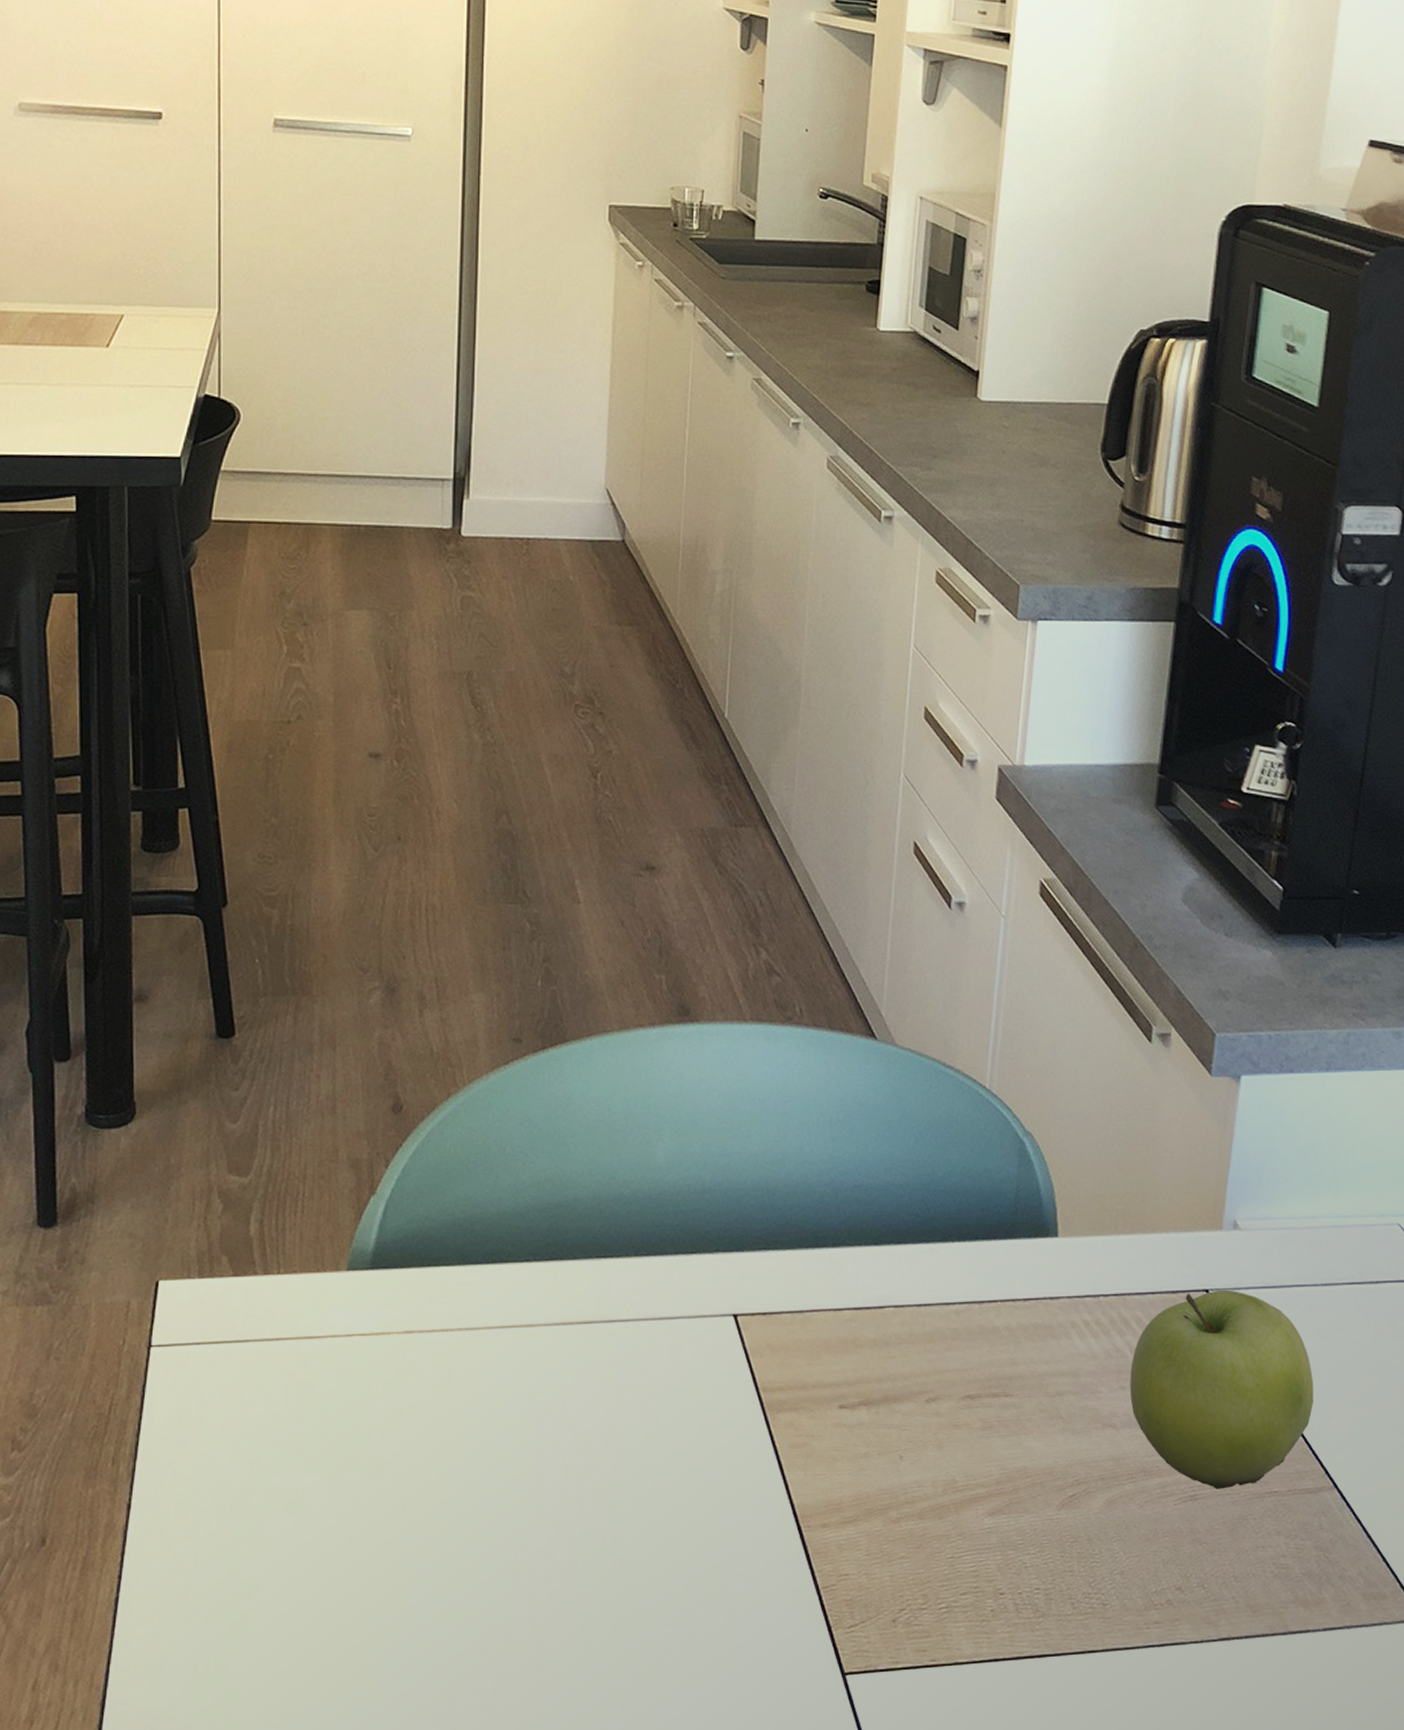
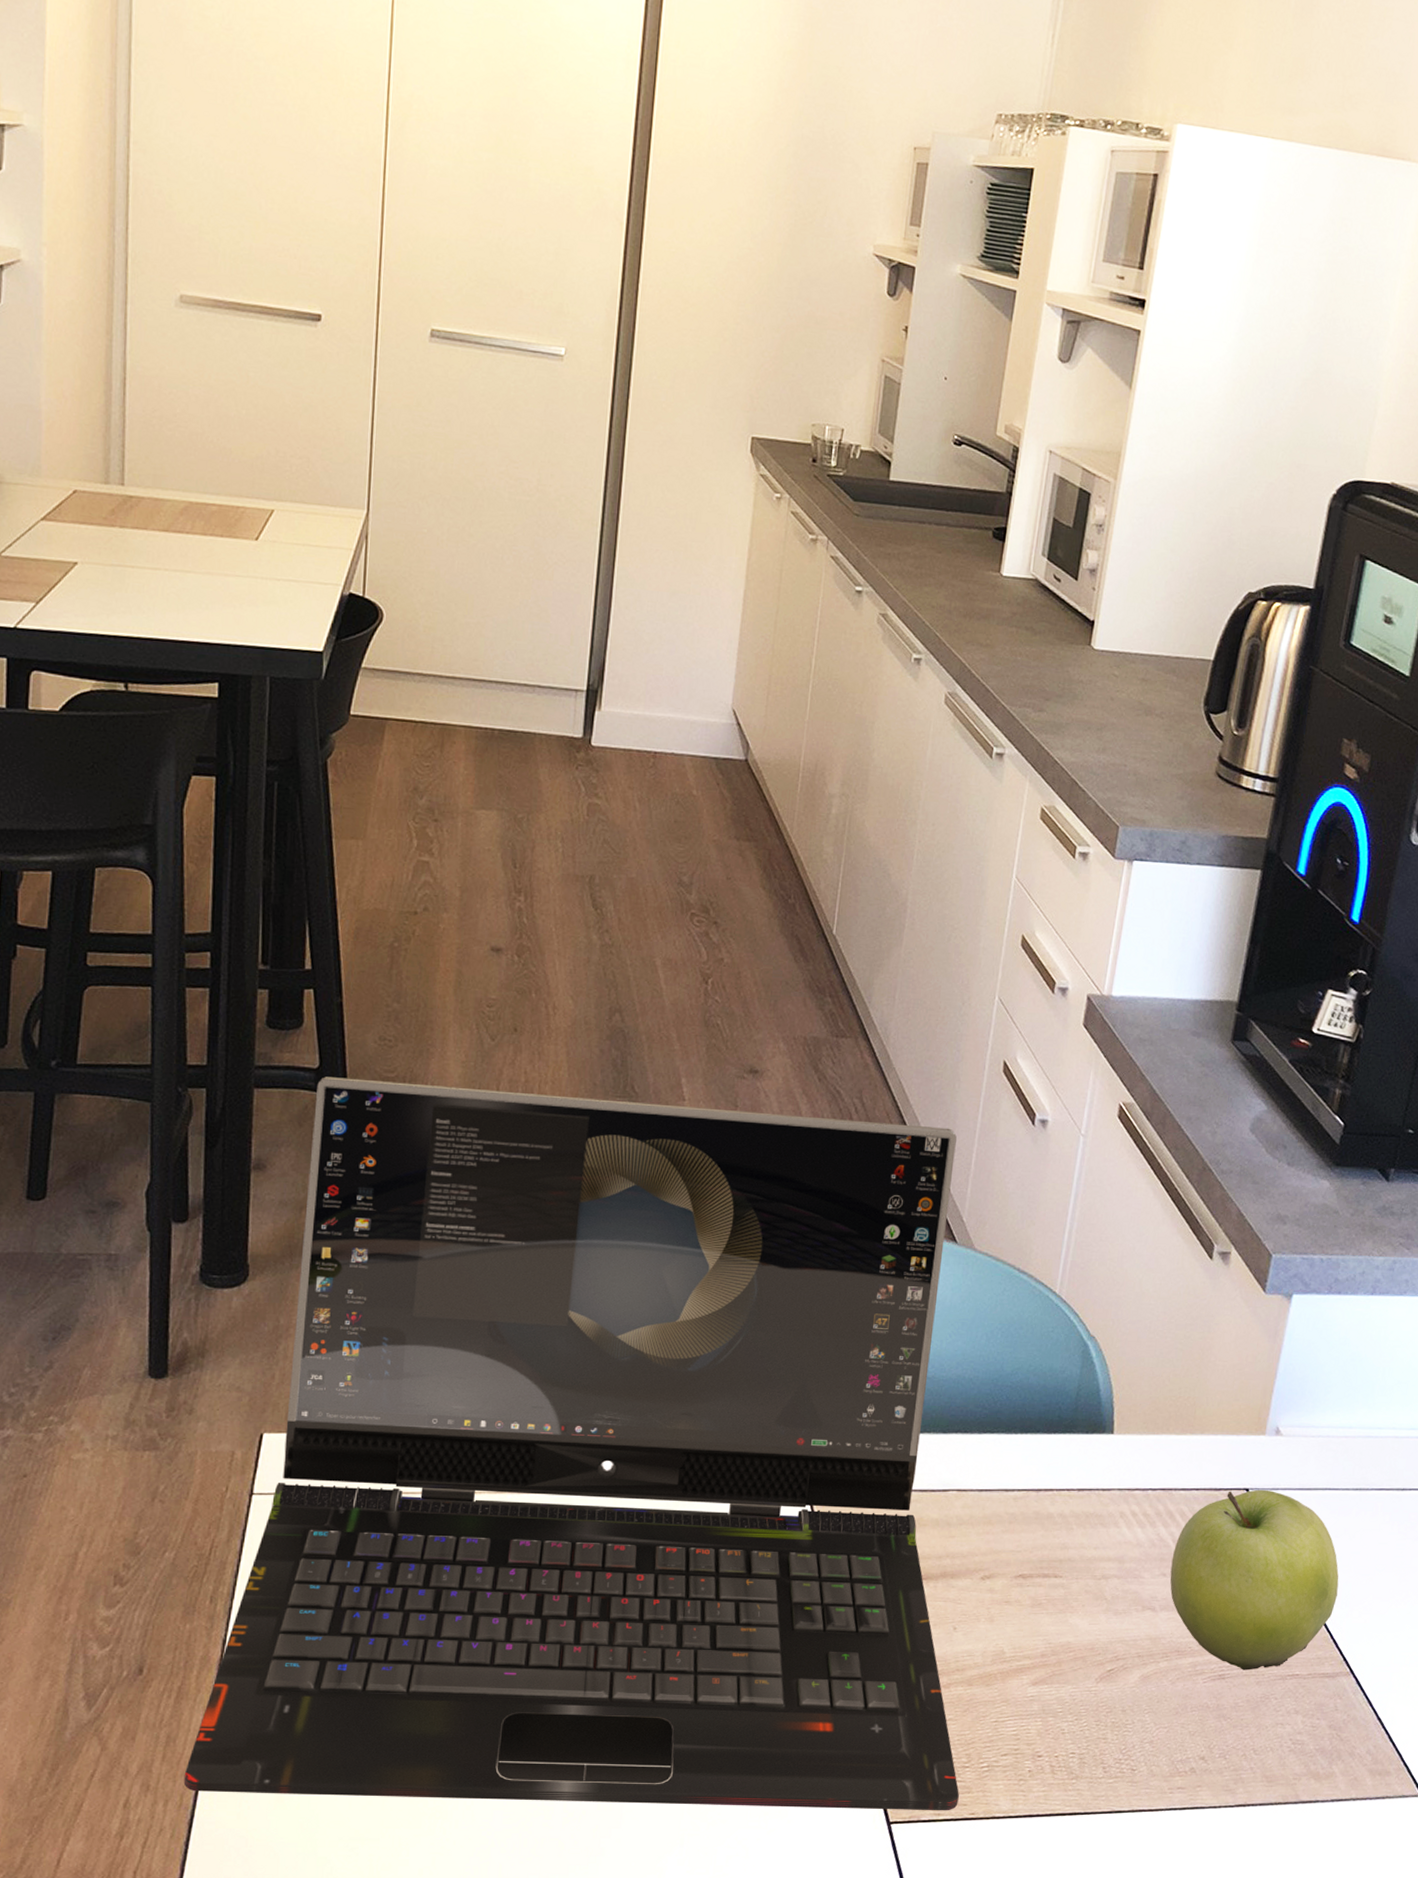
laptop computer: none [93,899,917,1670] -> present [183,1076,959,1811]

